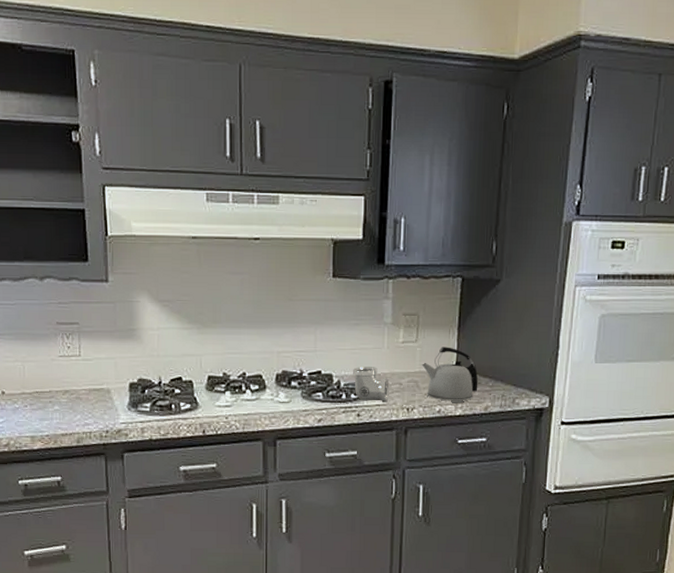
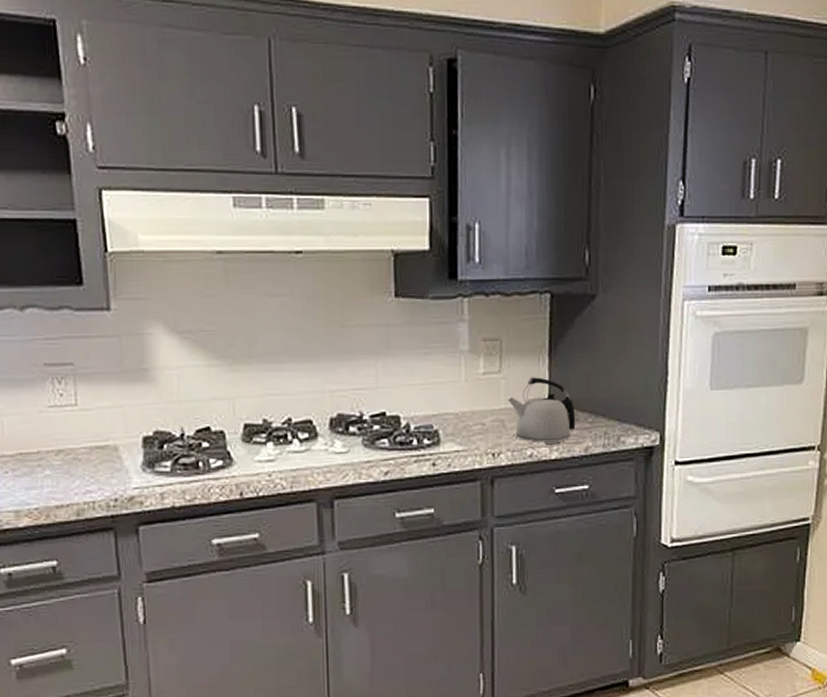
pipe fitting: present [353,367,389,402] -> none [425,405,470,448]

